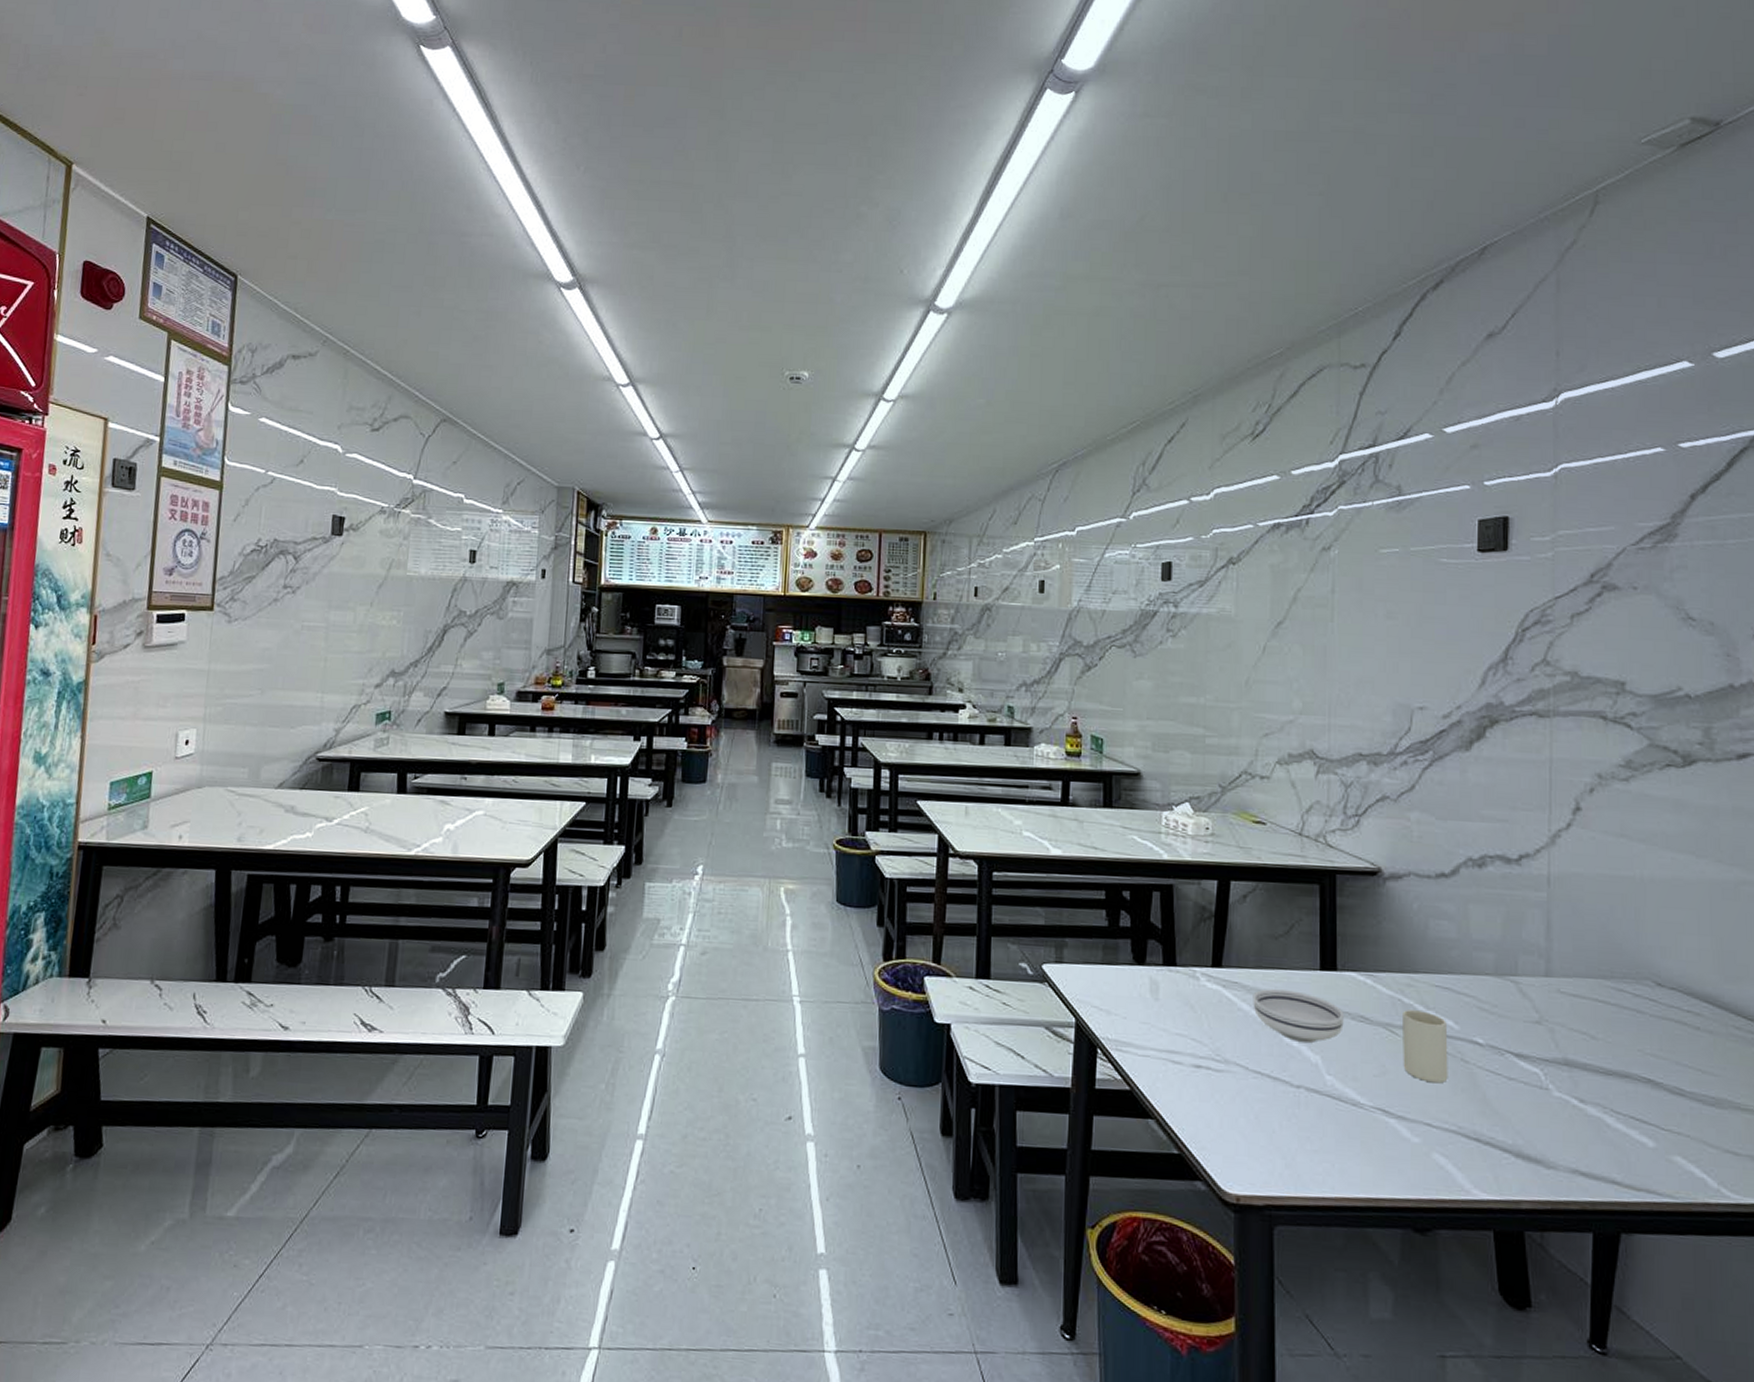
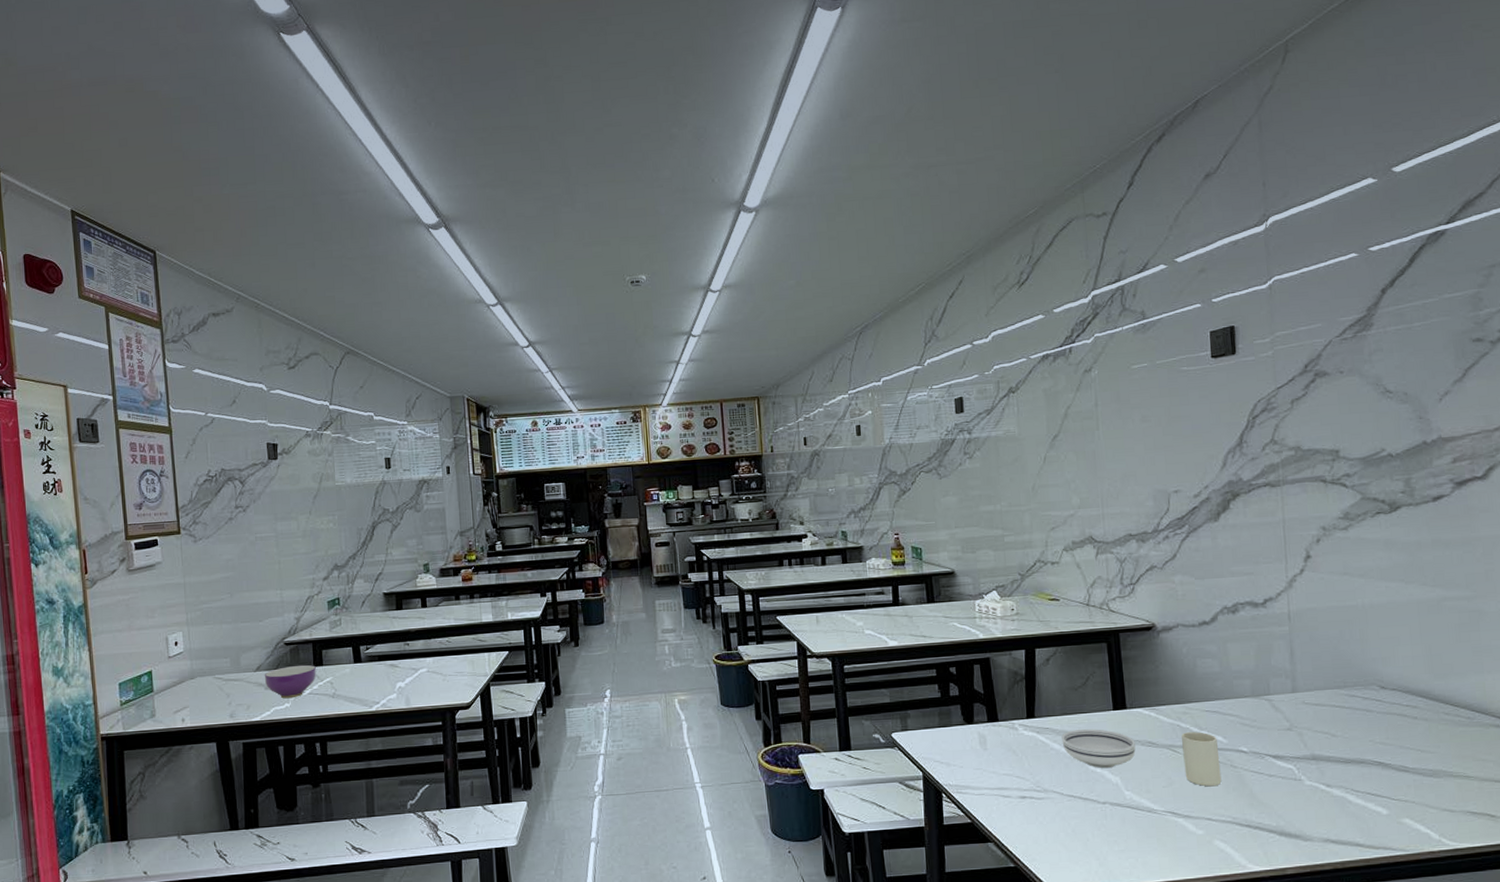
bowl: none [286,787,350,827] -> present [264,664,316,699]

